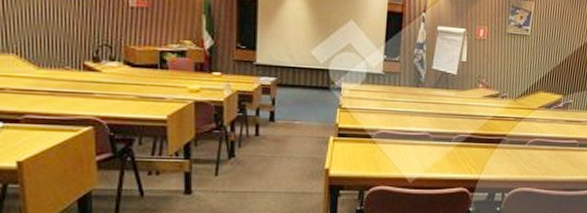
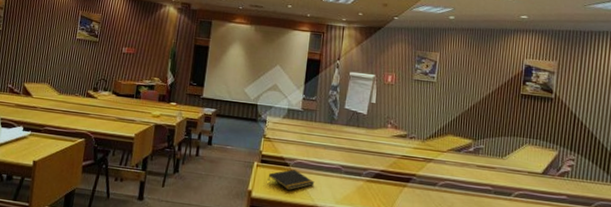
notepad: none [347,141,401,165] -> present [267,169,315,191]

